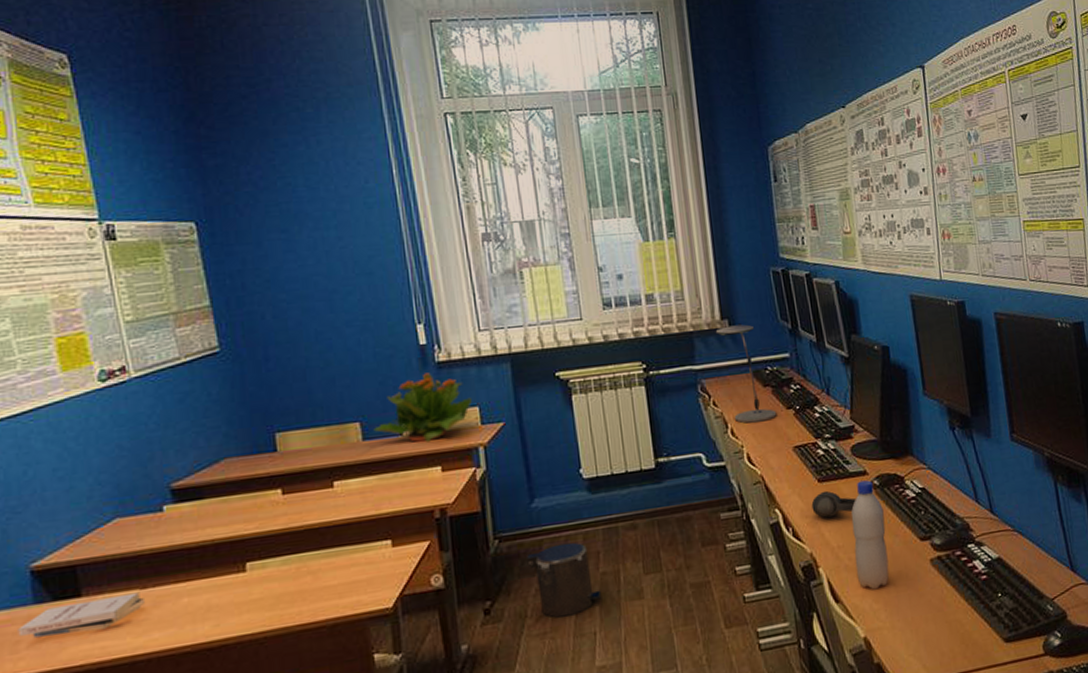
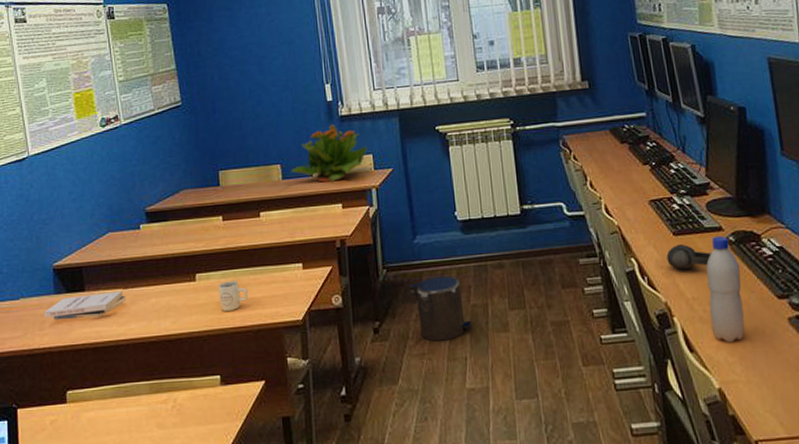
mug: none [277,567,319,607] -> present [218,280,248,312]
desk lamp: present [715,323,777,424] -> none [576,84,634,177]

